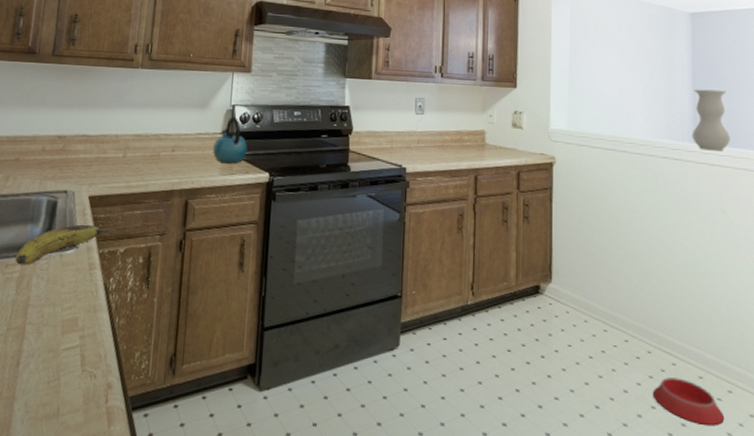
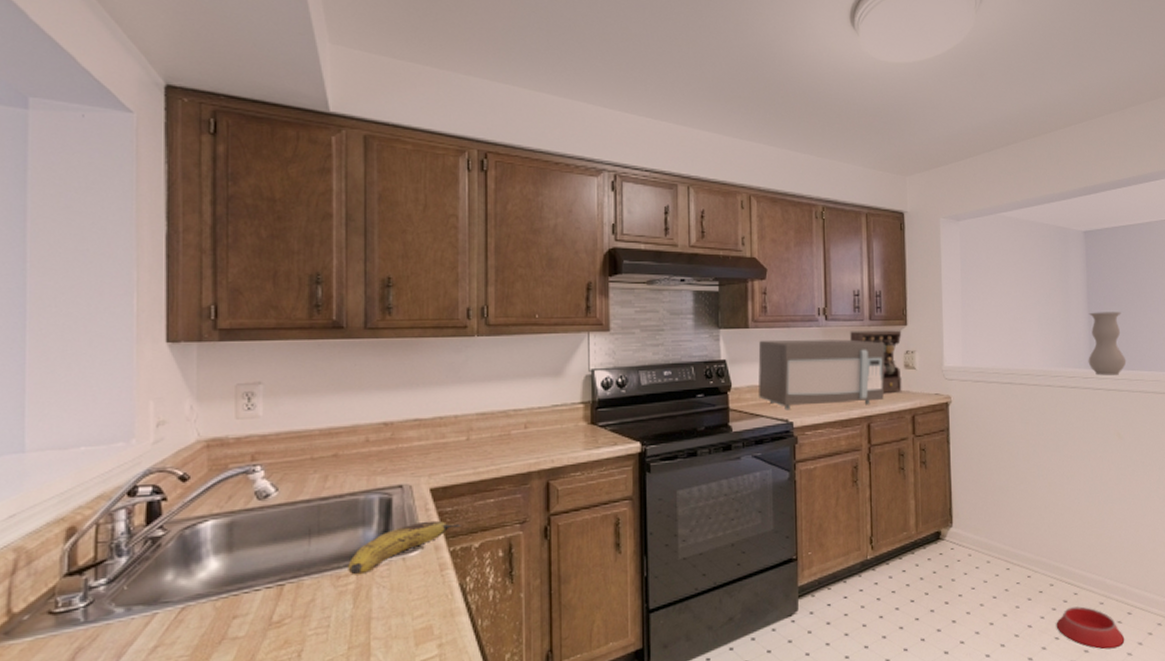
kettle: present [213,117,248,164] -> none [573,384,614,437]
microwave: none [377,91,495,158] -> present [758,339,885,410]
spice rack: none [463,89,511,150] -> present [850,330,902,394]

